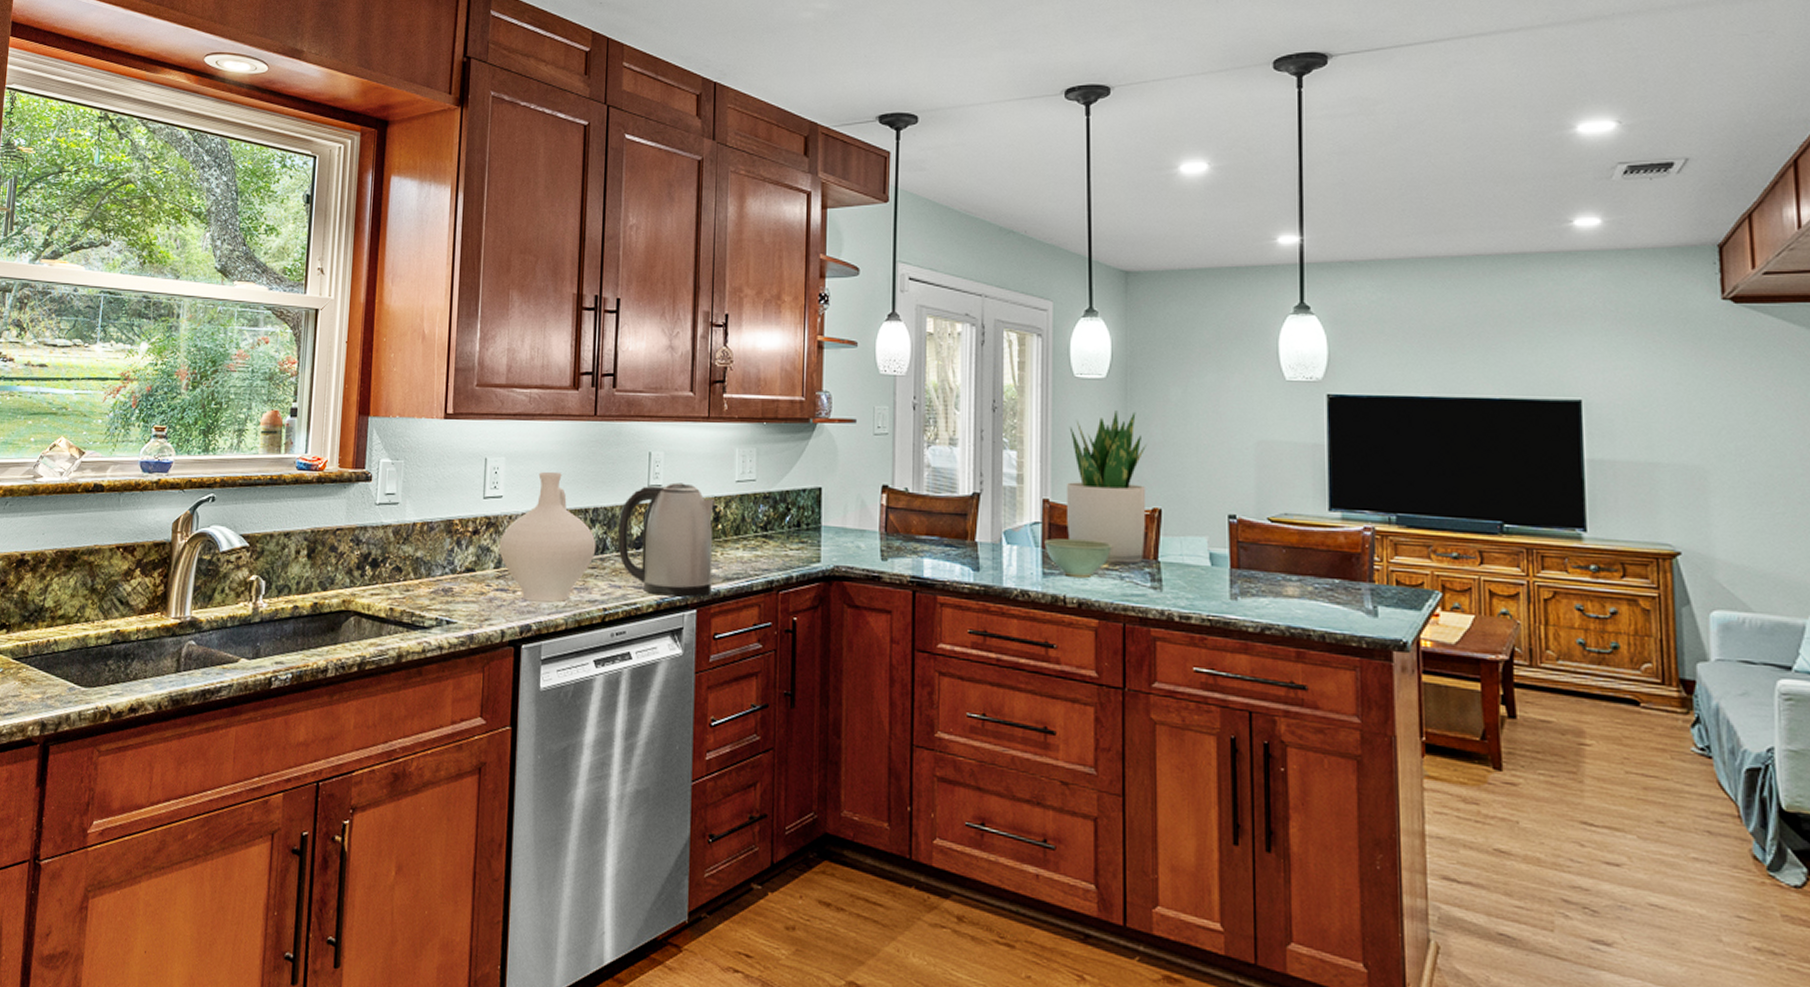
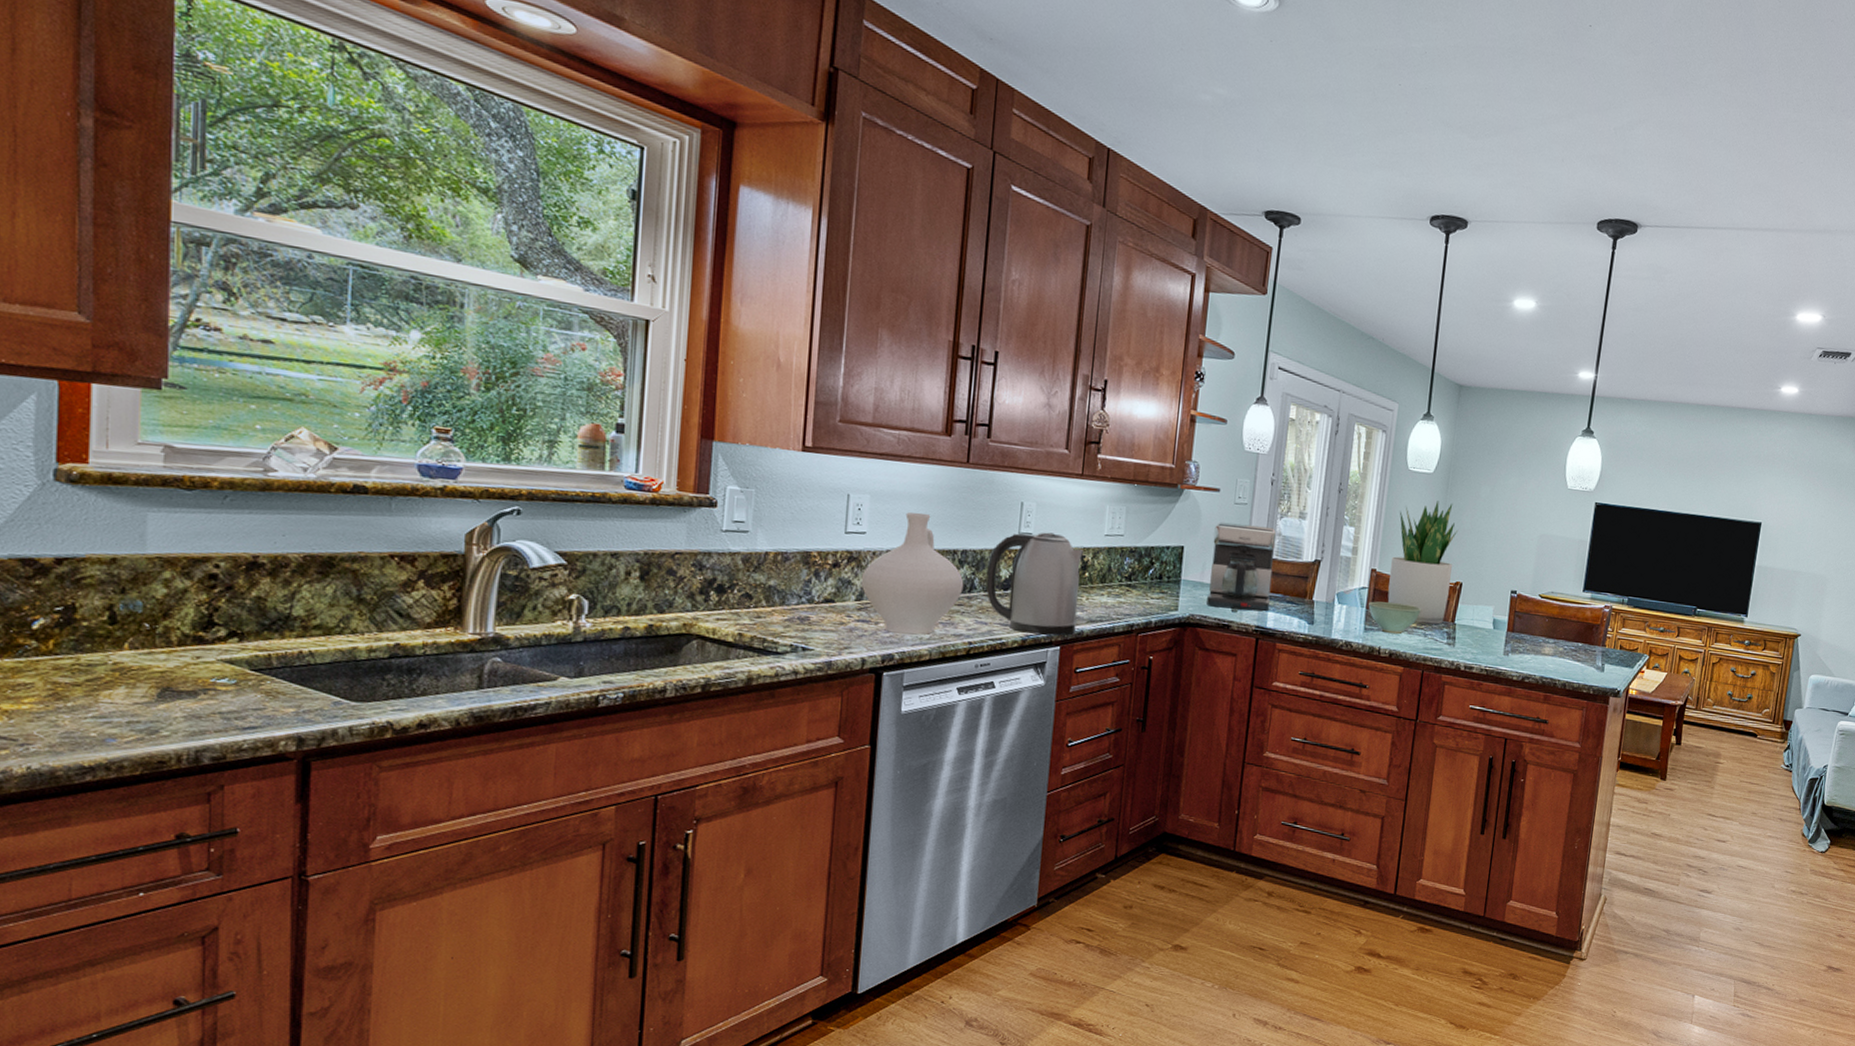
coffee maker: none [852,456,925,559] -> present [1207,522,1277,612]

